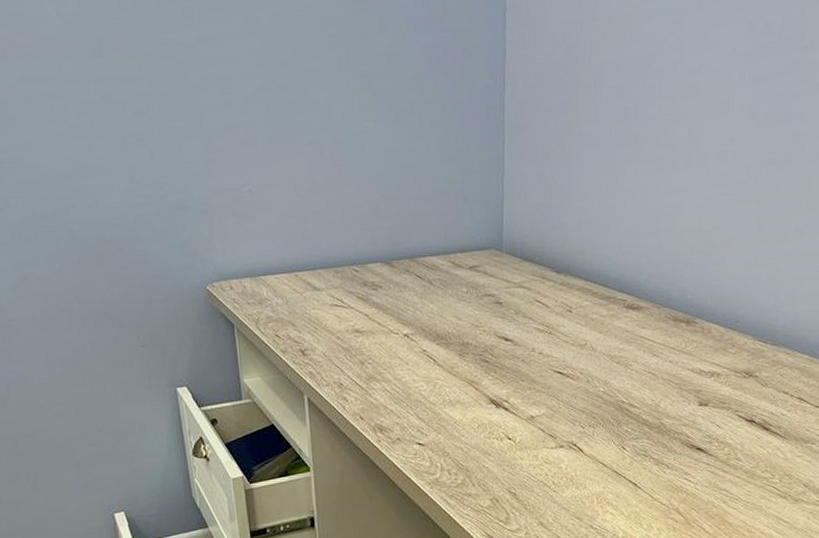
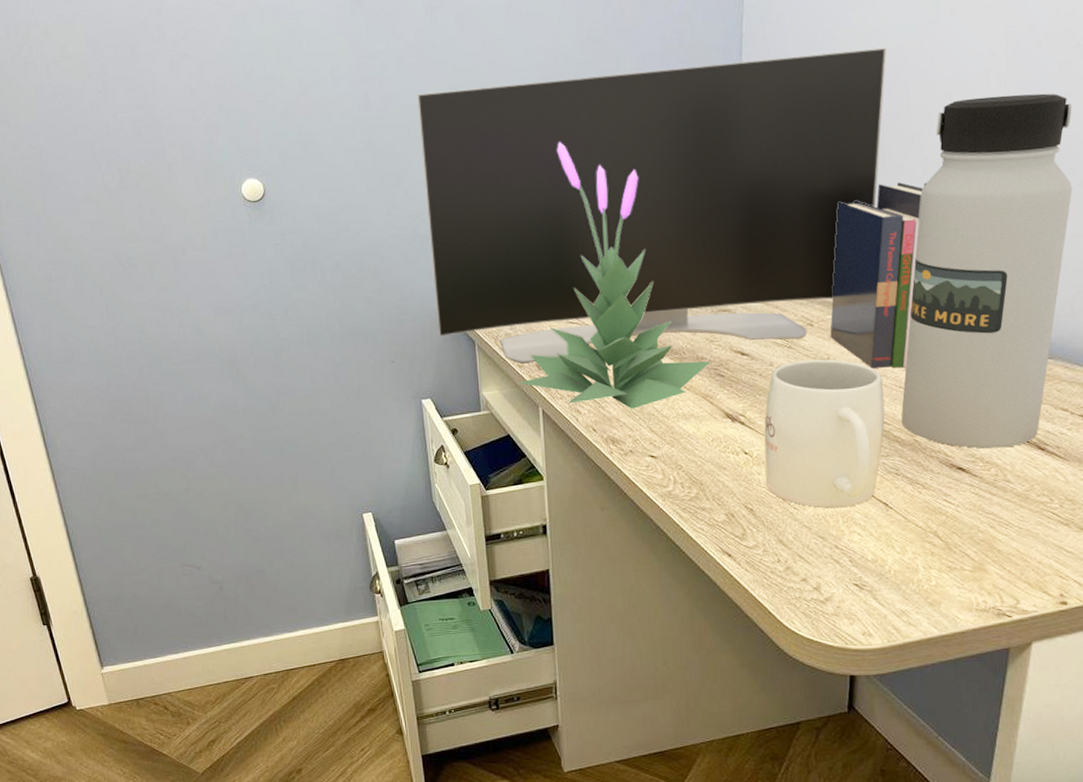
computer monitor: none [161,33,641,349] -> present [417,47,887,364]
plant: none [281,109,476,396] -> present [518,142,711,409]
mug: none [526,345,635,490] -> present [764,359,885,509]
books: none [587,172,675,354] -> present [830,182,927,368]
water bottle: none [649,91,799,430] -> present [901,93,1073,449]

